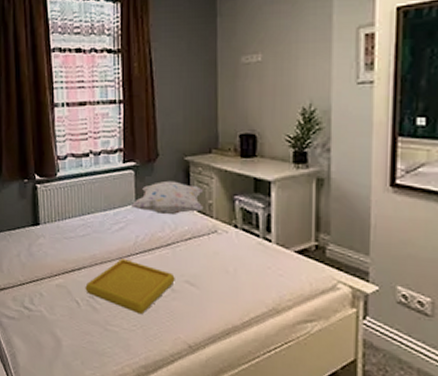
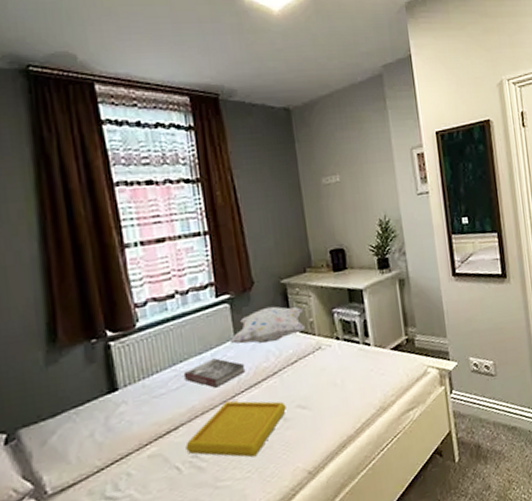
book: none [89,217,142,244] -> present [183,358,246,388]

